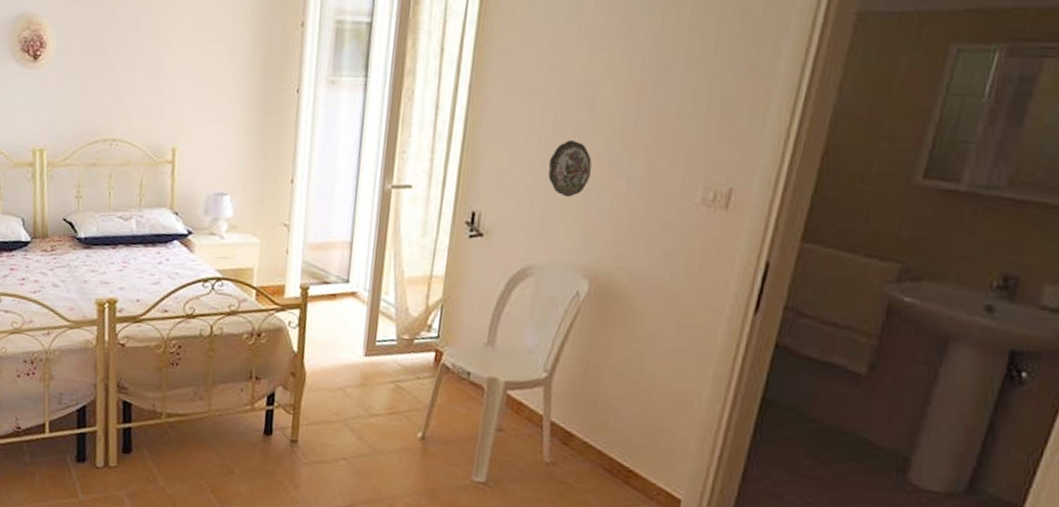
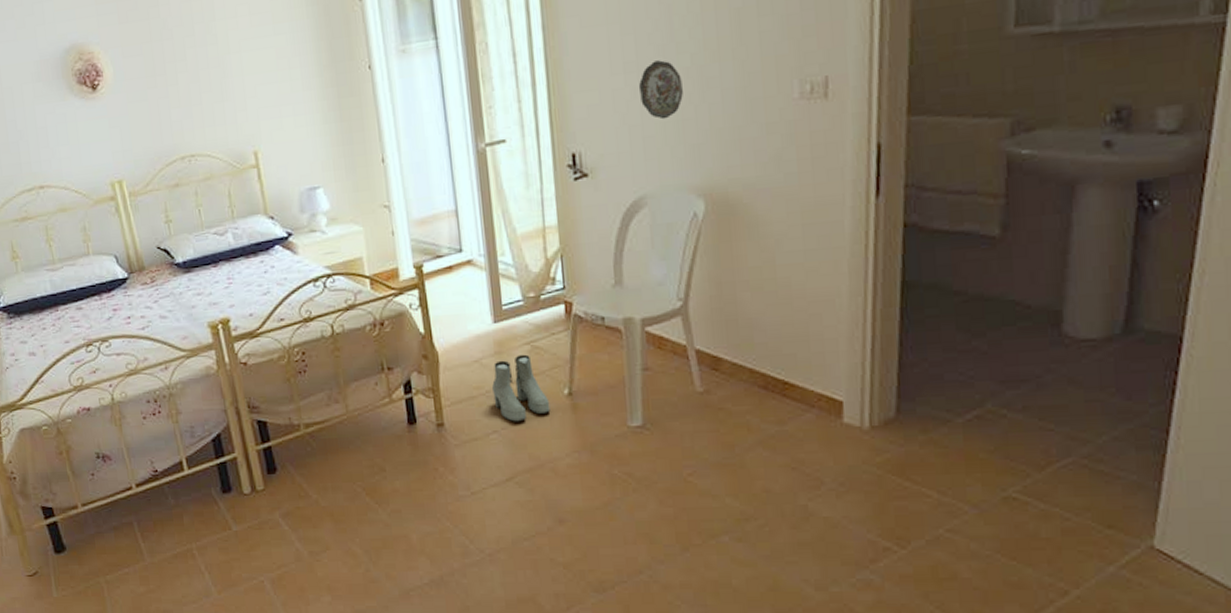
boots: none [349,391,402,455] -> present [492,354,551,422]

